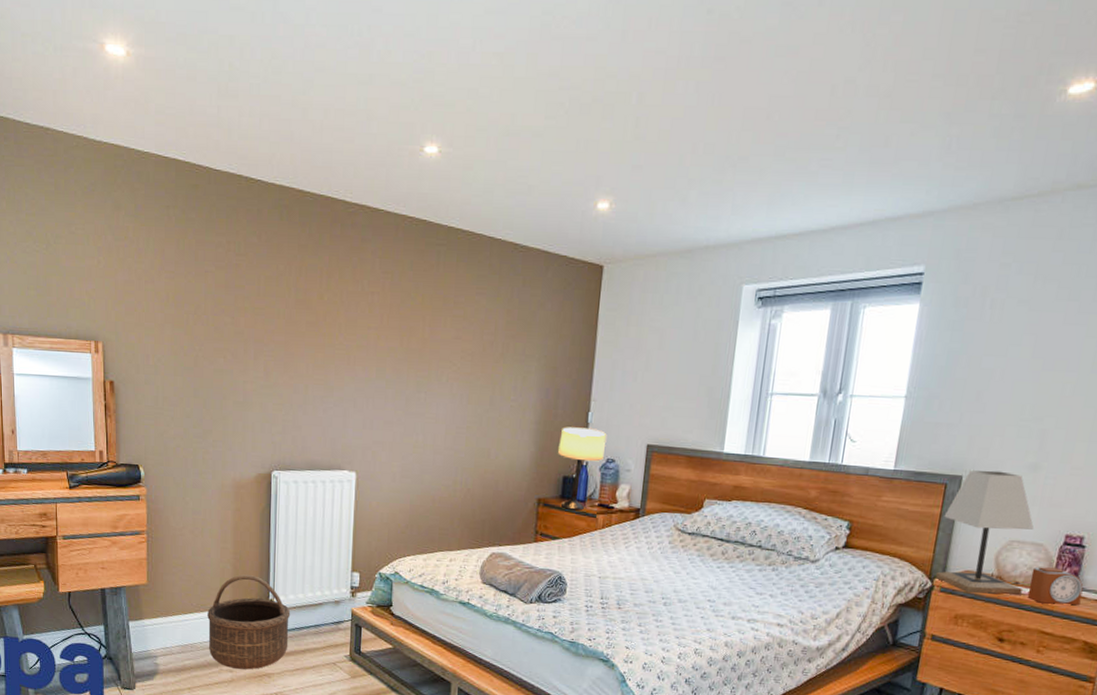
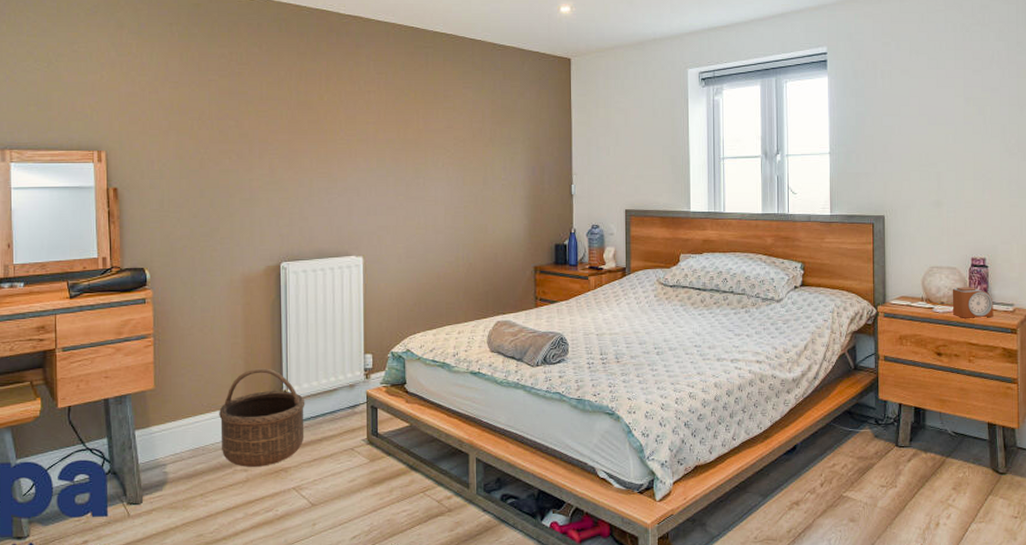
table lamp: present [558,427,606,512] -> none [549,199,589,275]
lamp: present [936,470,1034,596] -> none [876,209,948,316]

